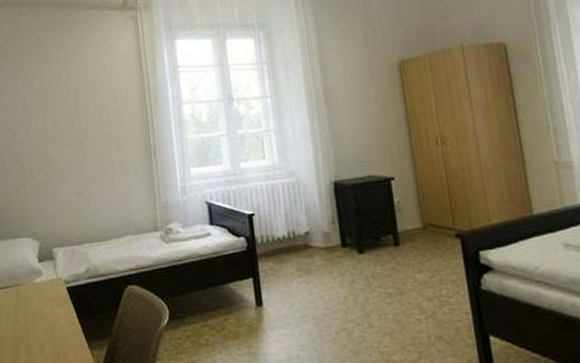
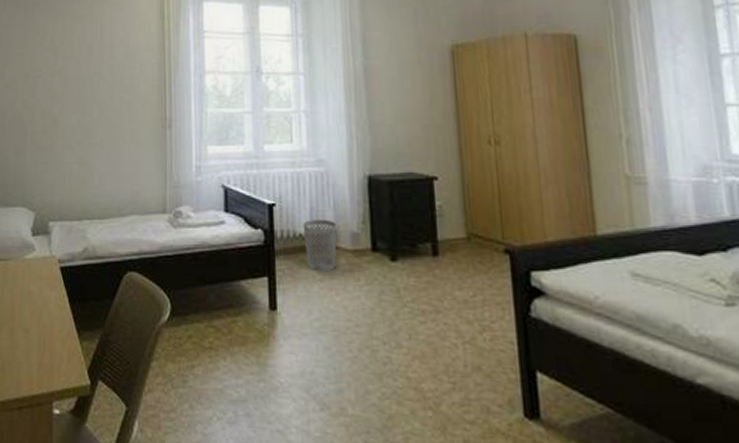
wastebasket: none [280,223,311,269] -> present [303,219,337,272]

